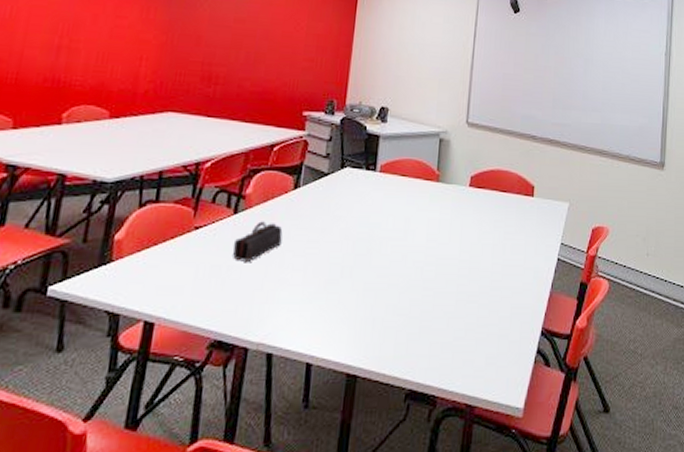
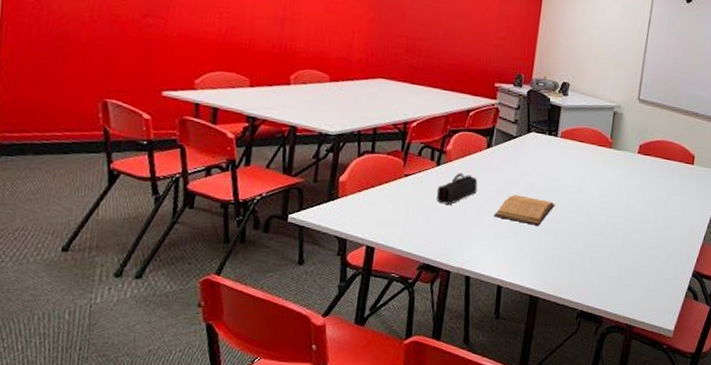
book: none [302,245,375,282] -> present [494,195,555,225]

